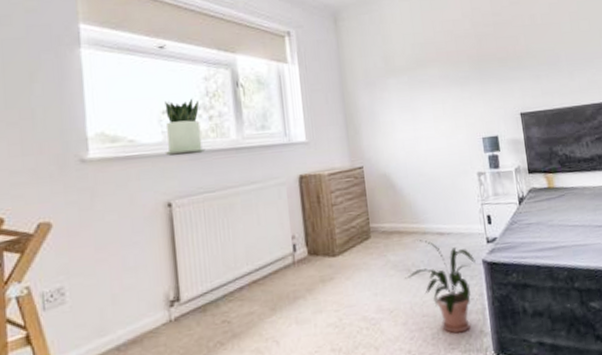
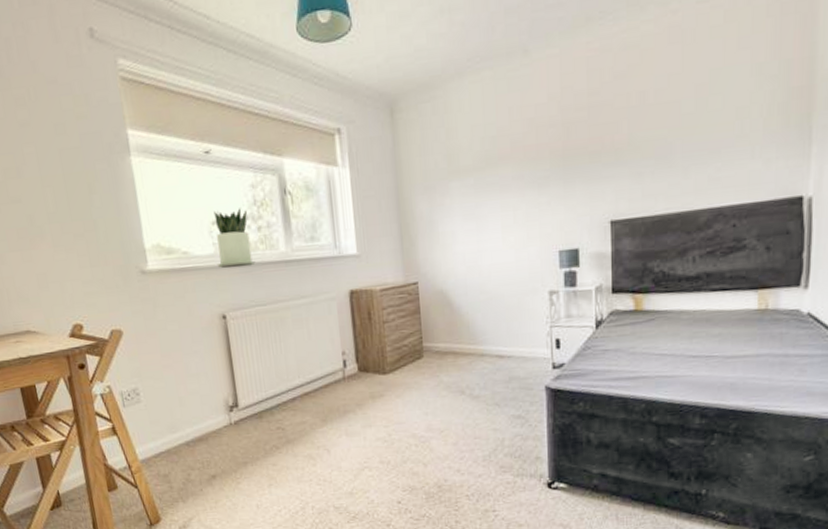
house plant: present [405,239,476,333] -> none [458,362,538,458]

